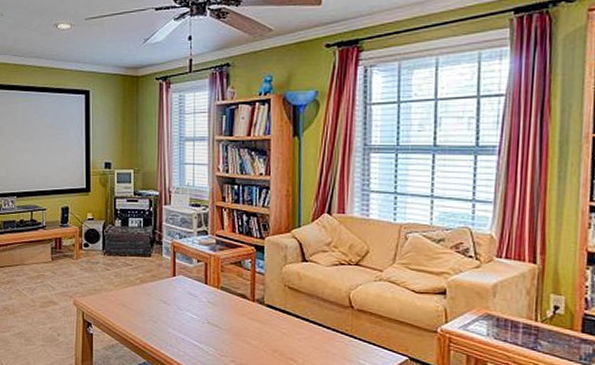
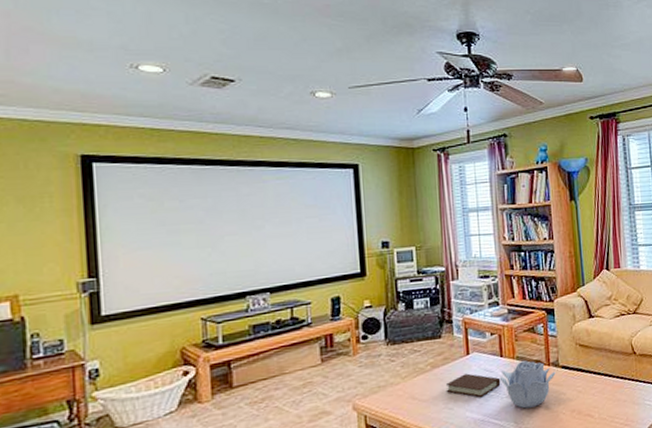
book: none [152,293,203,318] -> present [445,373,501,398]
decorative bowl: none [202,292,260,338] -> present [499,360,556,409]

